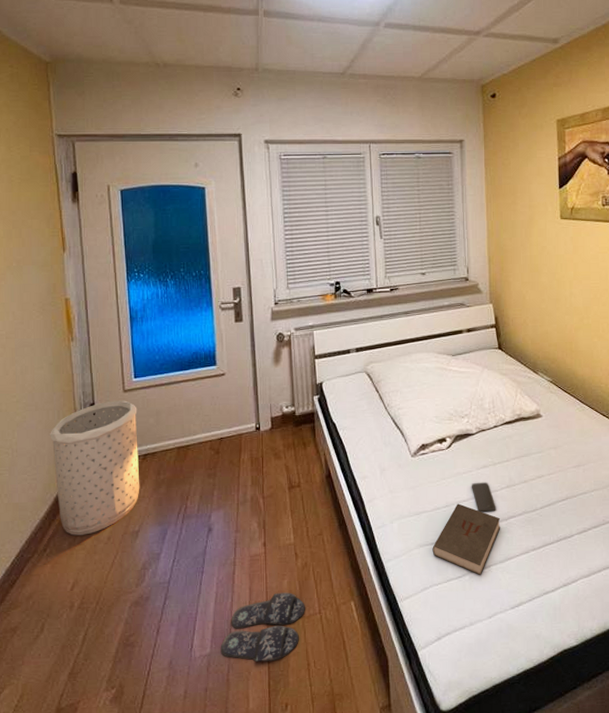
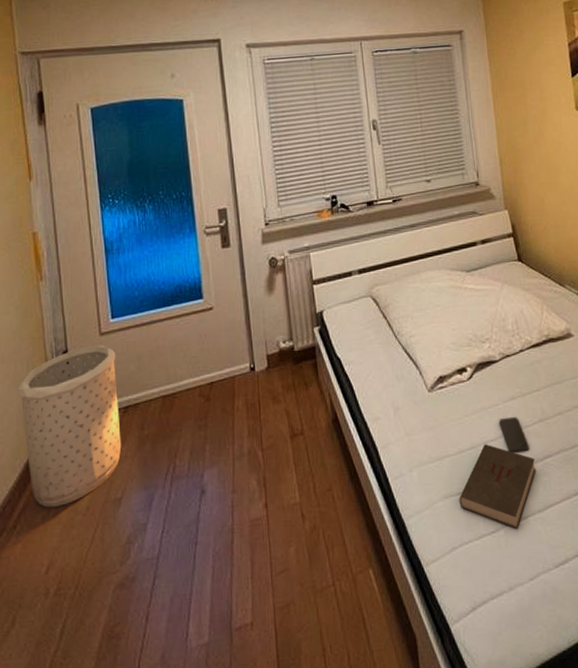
slippers: present [220,592,305,662] -> none [220,562,317,650]

